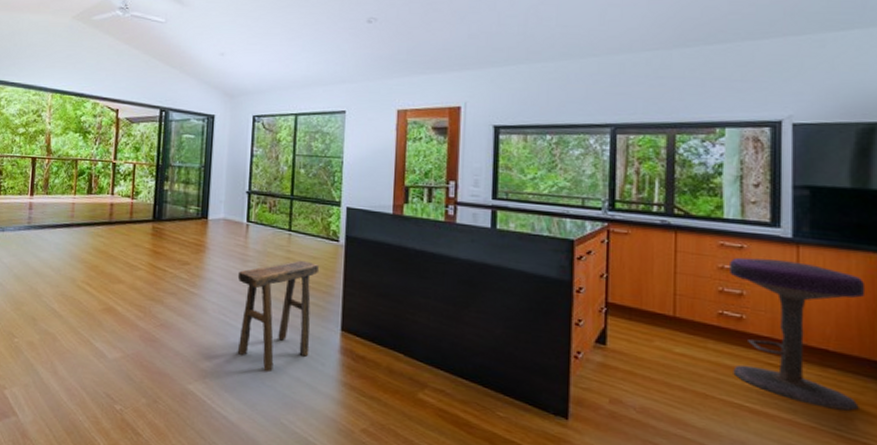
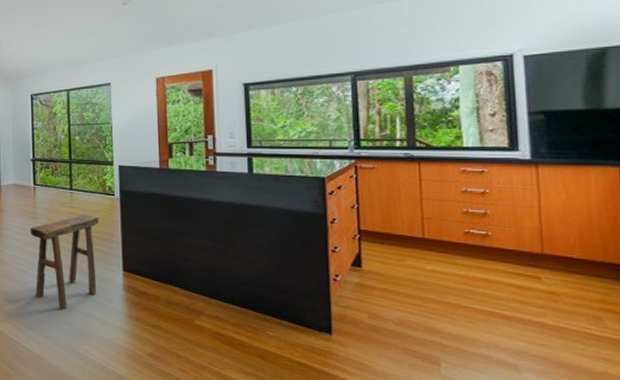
stool: present [730,257,866,411] -> none [472,180,607,311]

